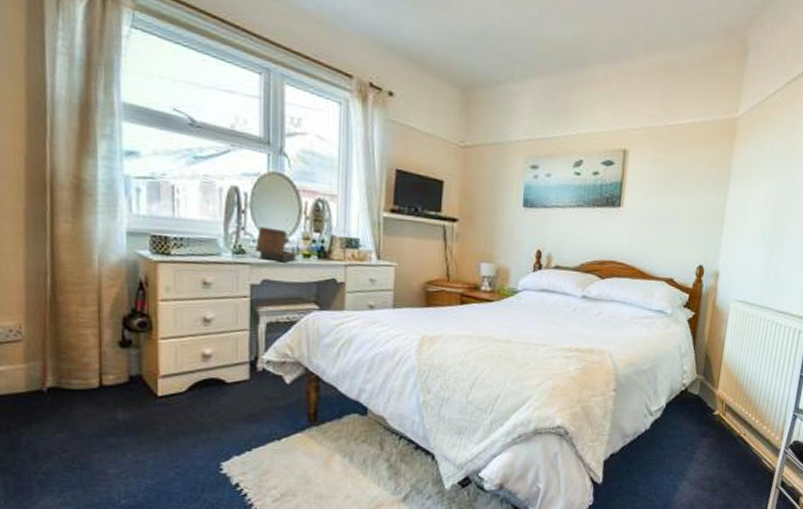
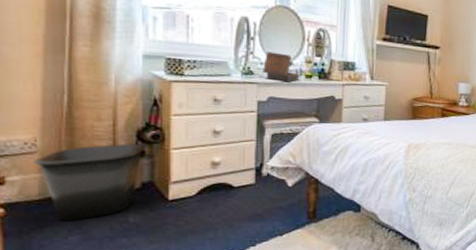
waste bin: none [19,332,132,417] -> present [34,144,146,221]

